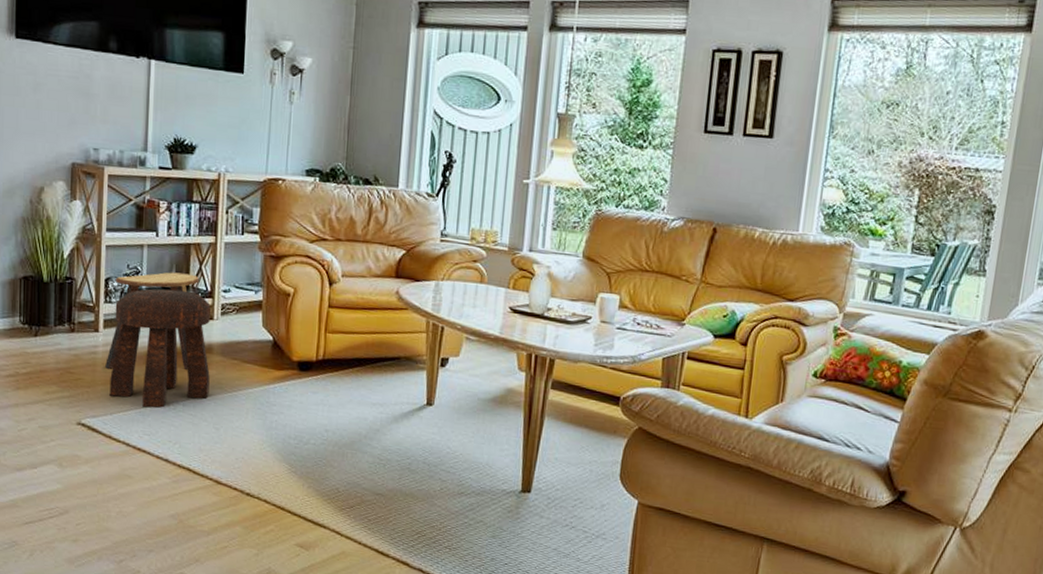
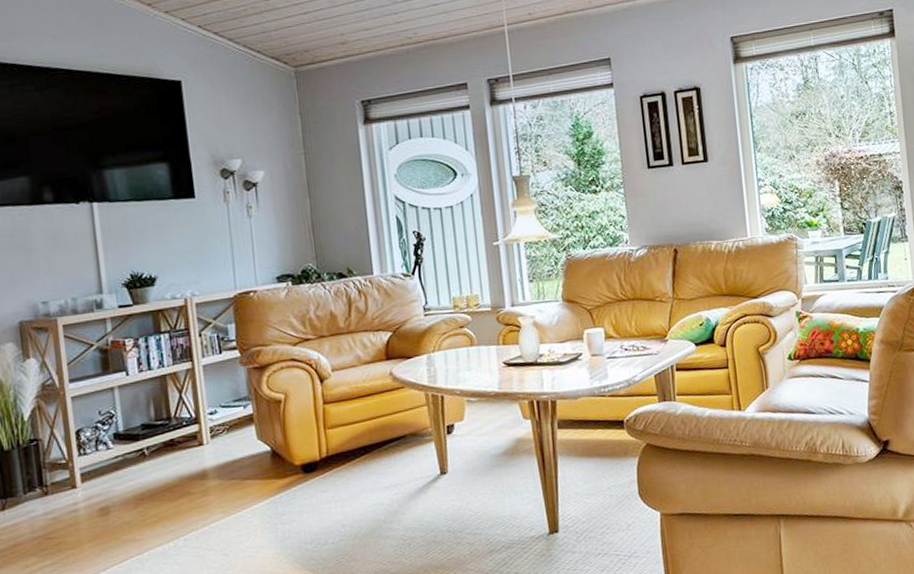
stool: present [105,272,200,370] -> none [87,404,184,524]
stool: present [109,289,211,408] -> none [91,422,211,554]

